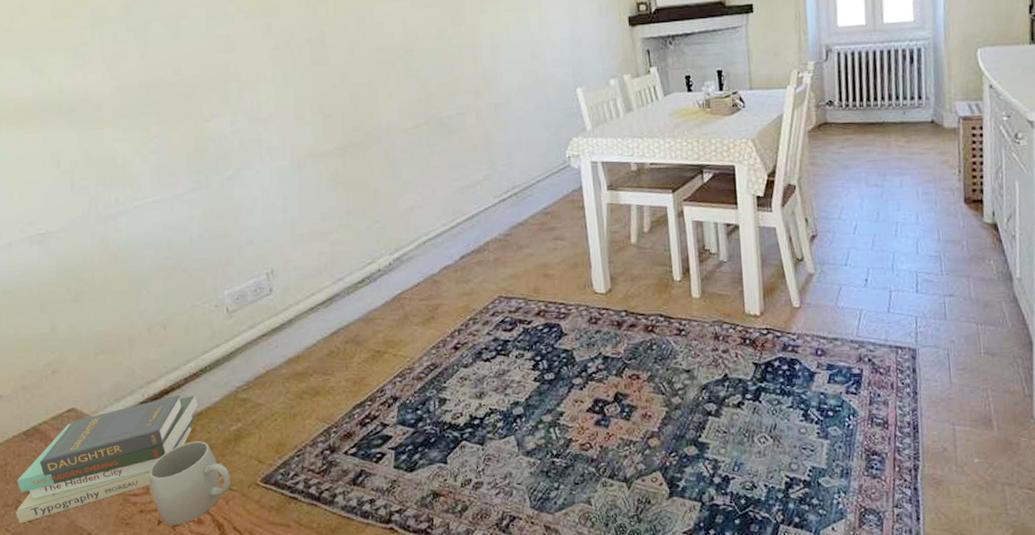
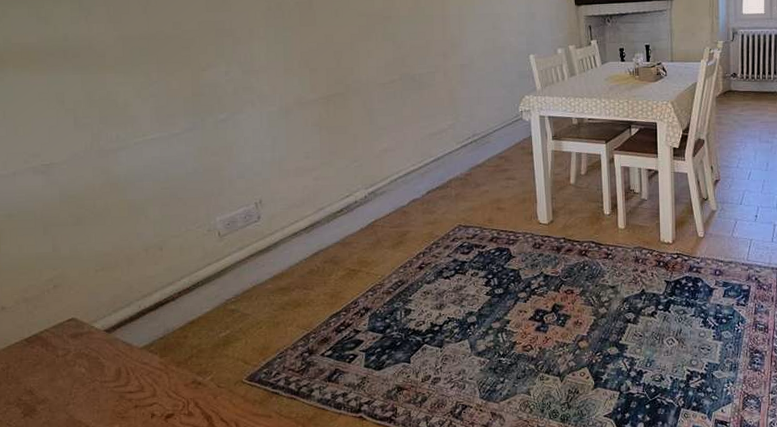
books: present [16,394,198,524] -> none [17,306,190,419]
mug: present [148,441,231,526] -> none [143,346,220,419]

